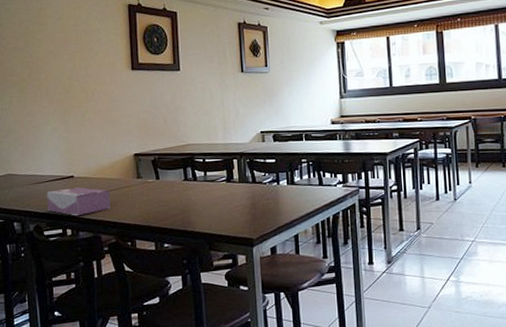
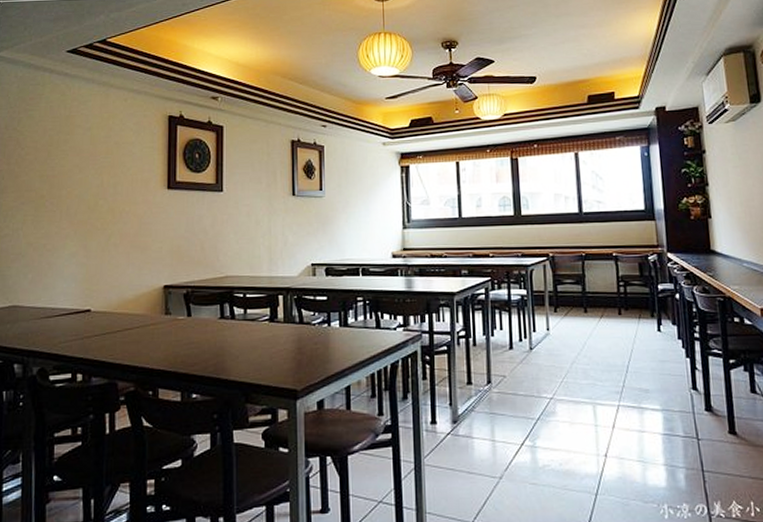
tissue box: present [46,187,111,216] -> none [56,324,132,358]

